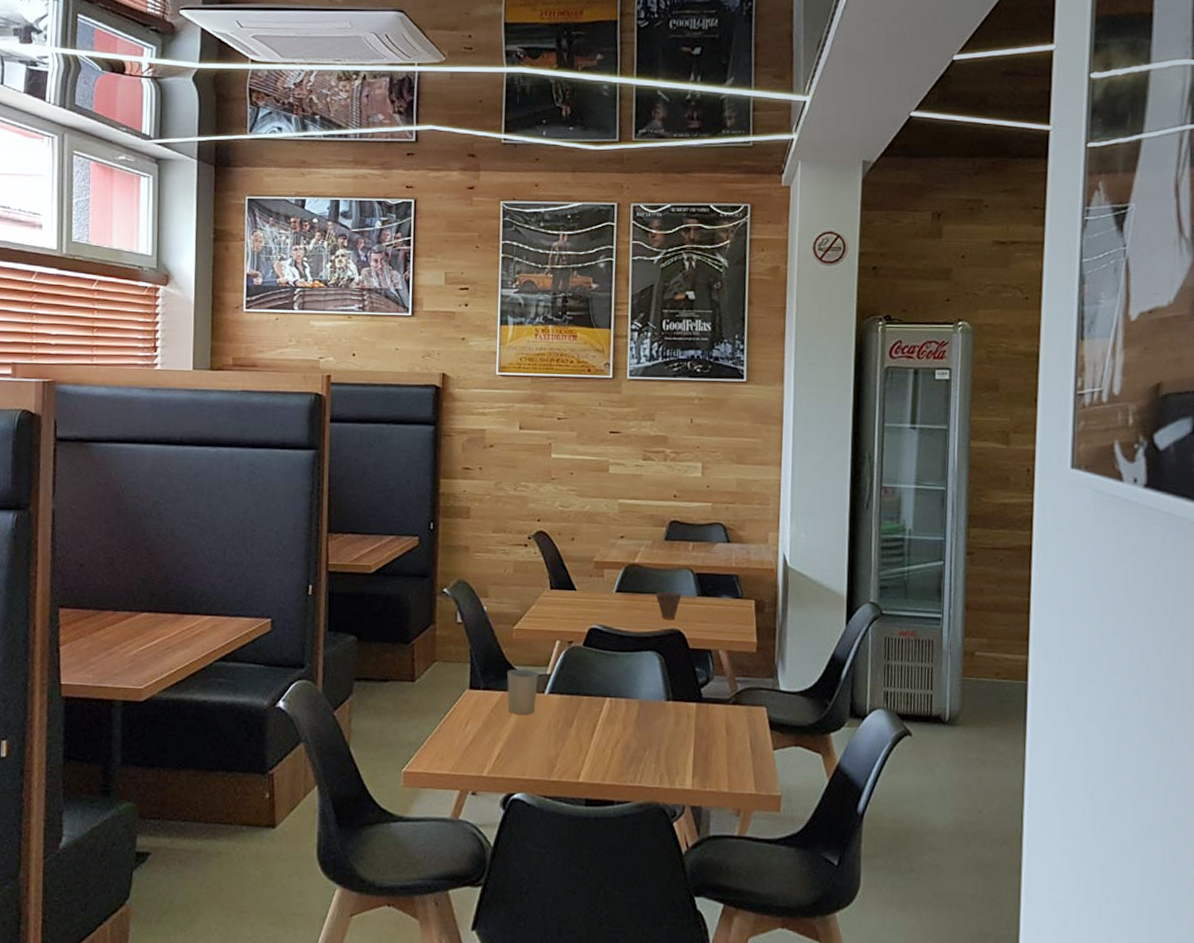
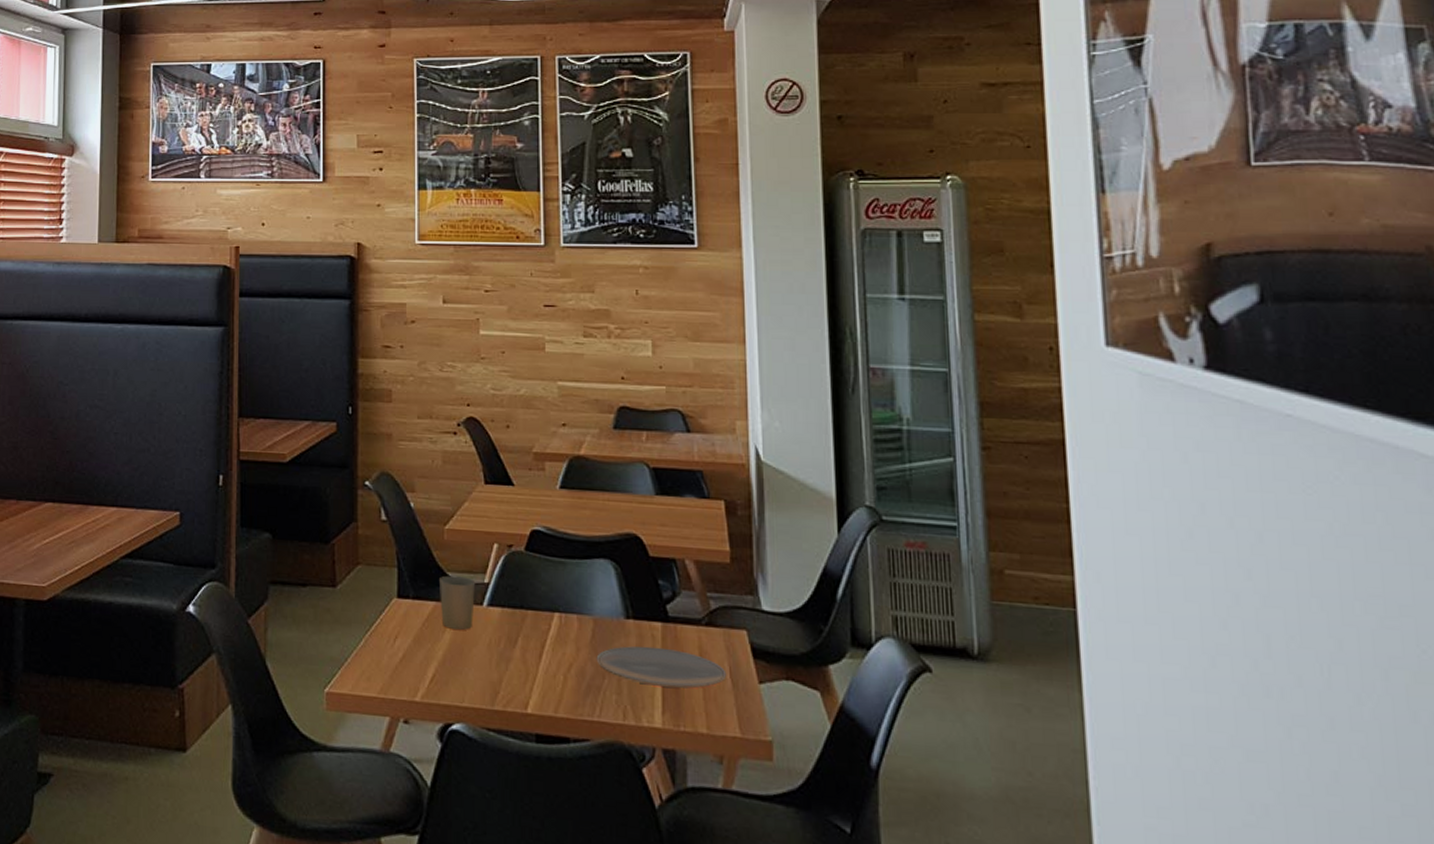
plate: none [640,723,747,757] -> present [596,646,727,689]
cup: present [656,592,682,620] -> none [606,489,637,523]

